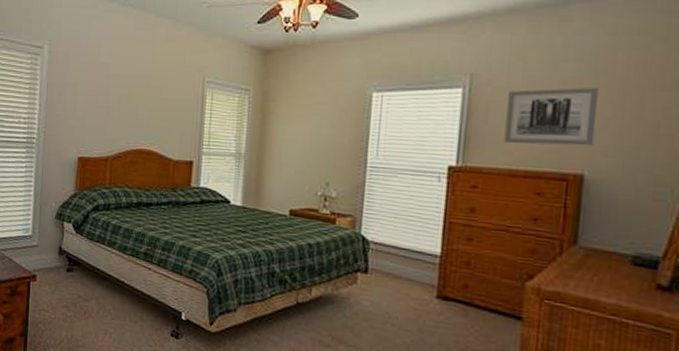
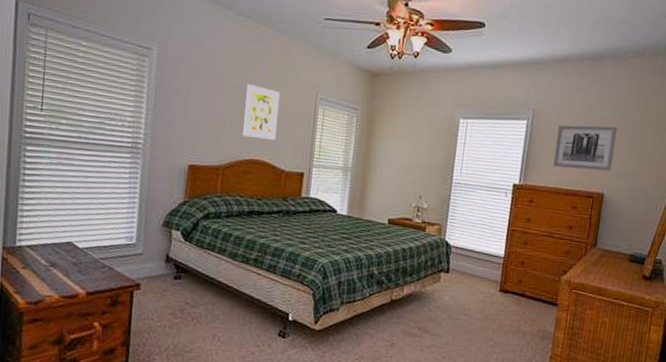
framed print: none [128,73,166,128] -> present [241,84,281,140]

